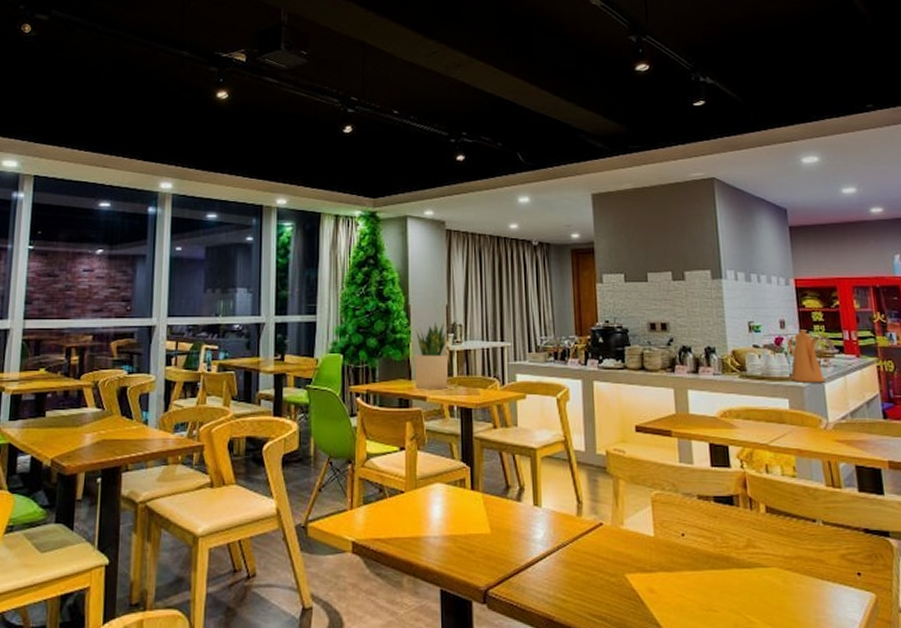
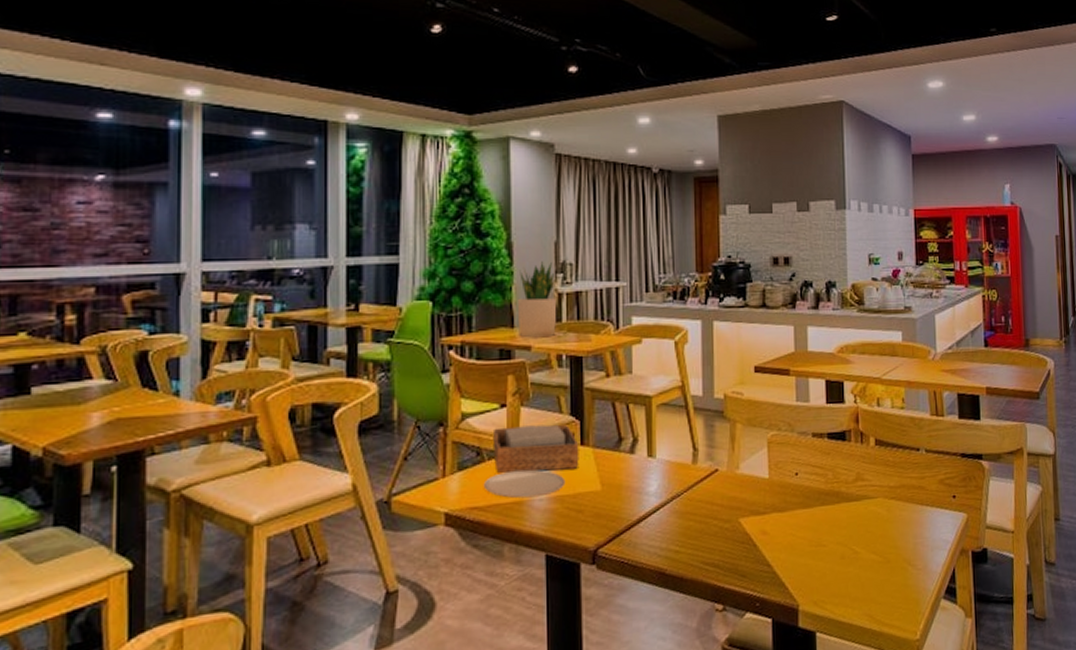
plate: none [385,508,458,535] -> present [483,469,566,499]
napkin holder: none [393,468,470,511] -> present [492,424,579,474]
coffee pot: present [788,330,825,383] -> none [904,261,936,315]

